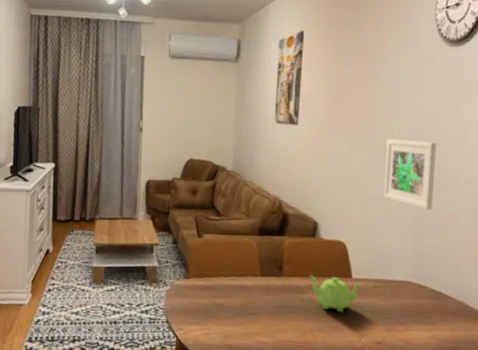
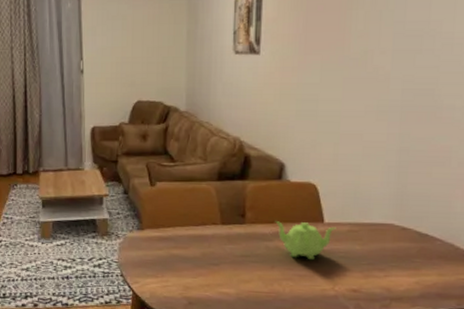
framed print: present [383,139,436,211] -> none [360,63,426,144]

